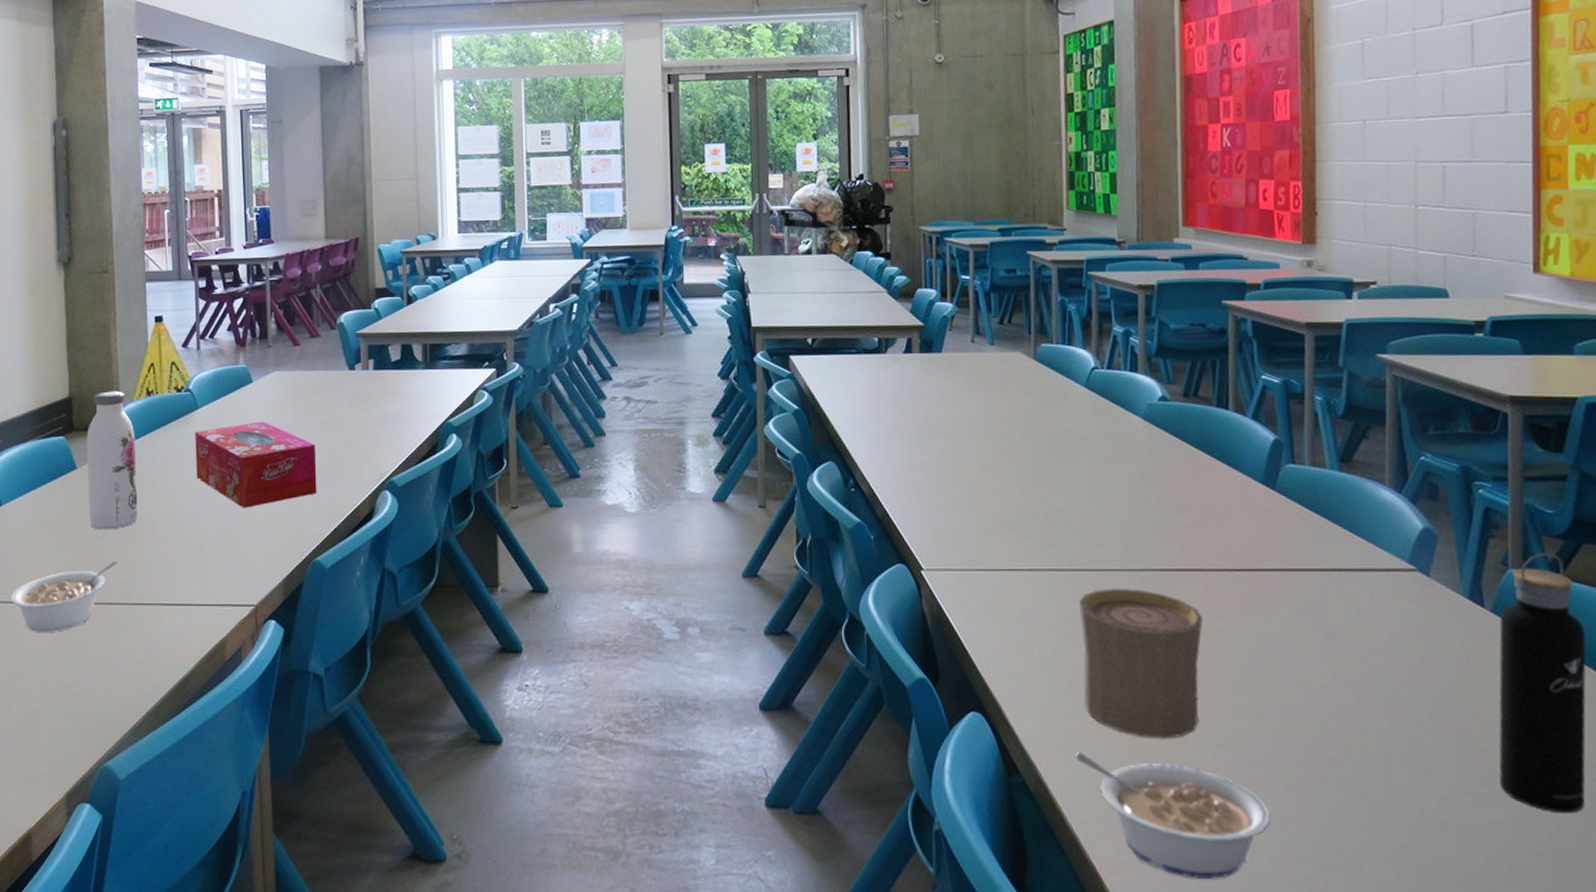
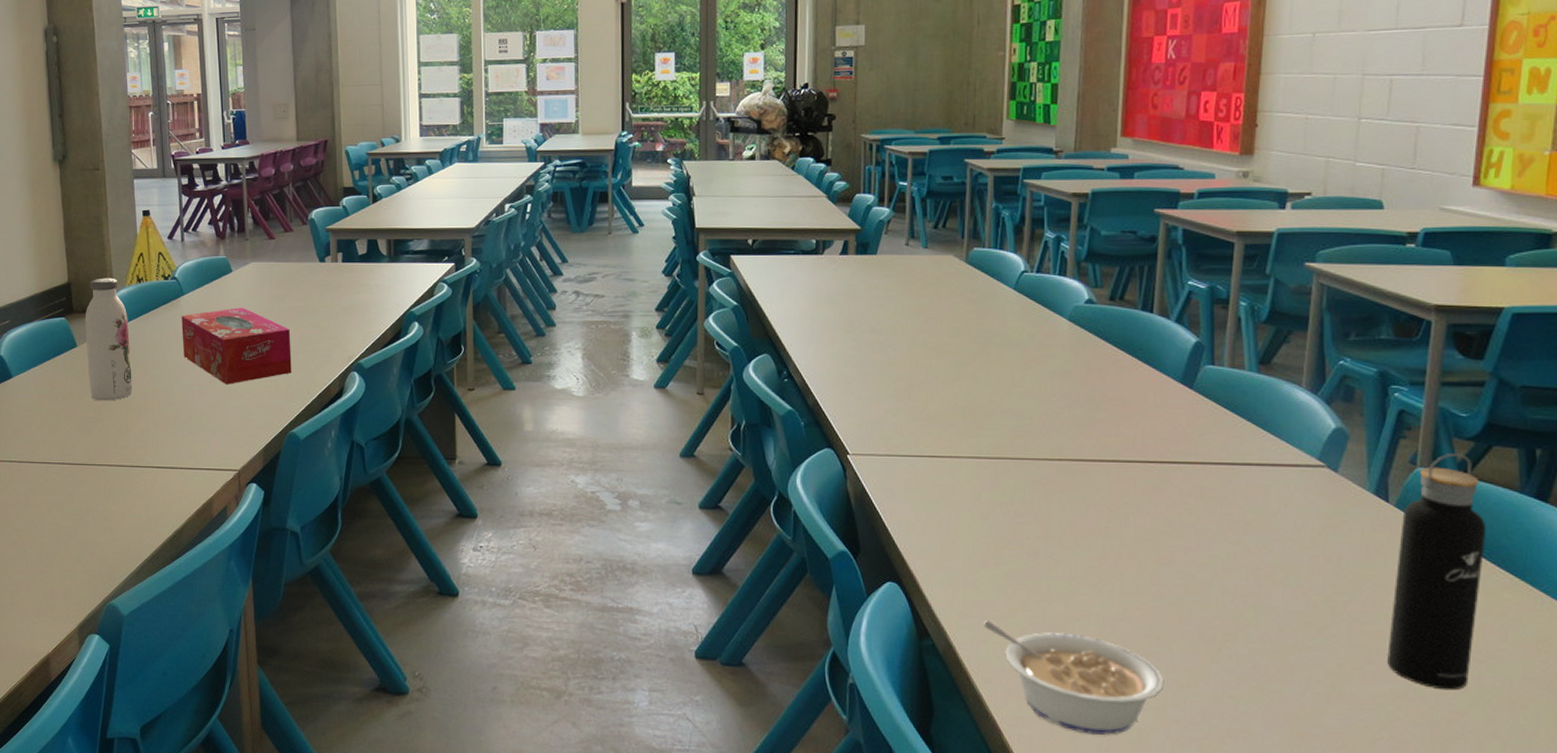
legume: present [10,561,117,632] -> none [23,429,116,489]
cup: present [1079,588,1203,739] -> none [995,475,1113,612]

